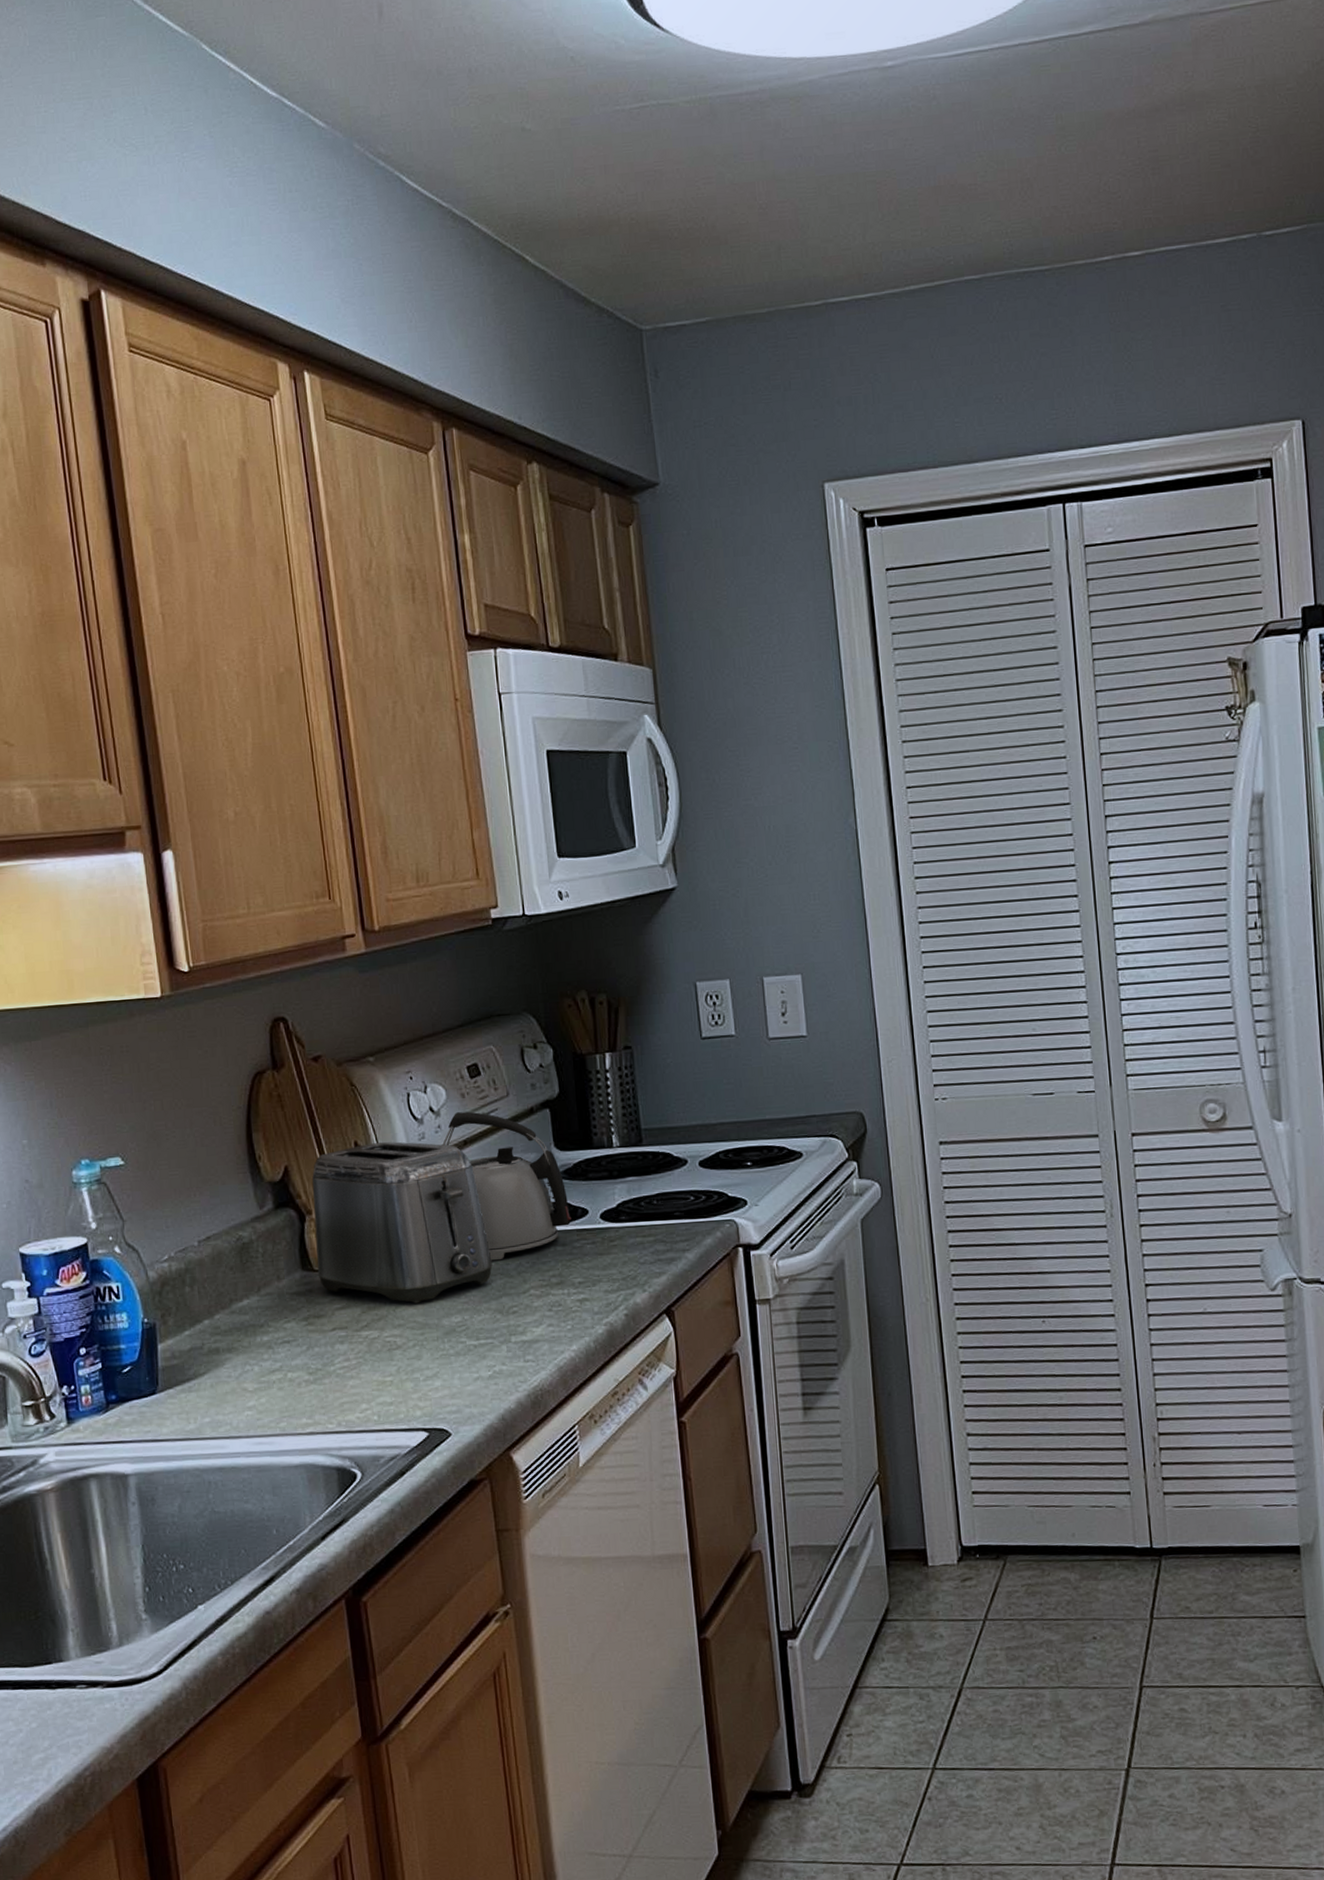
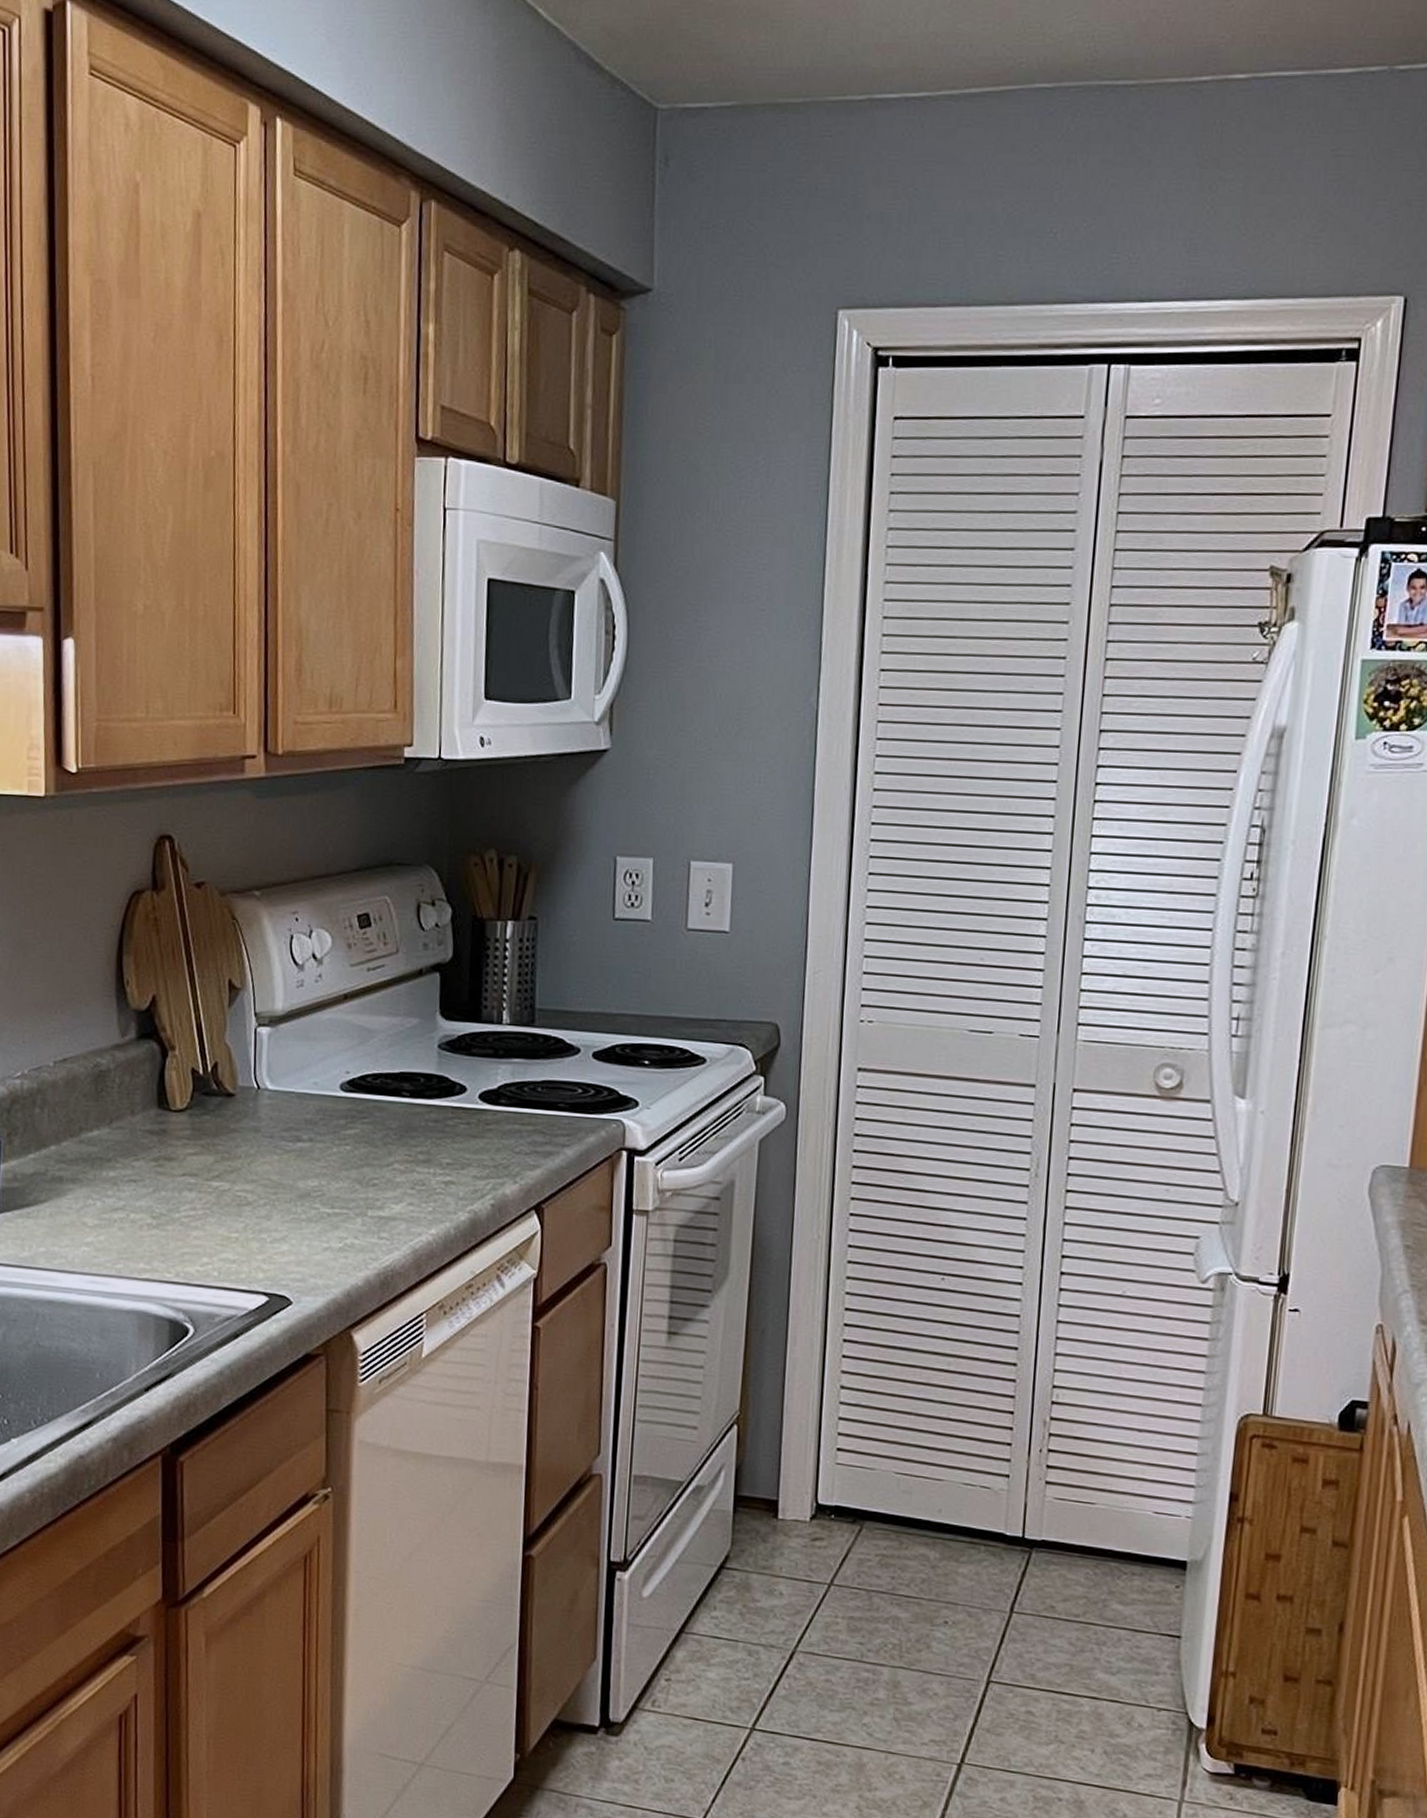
toaster: present [312,1141,493,1304] -> none [173,983,358,1161]
kettle: present [442,1111,572,1261] -> none [321,963,448,1128]

